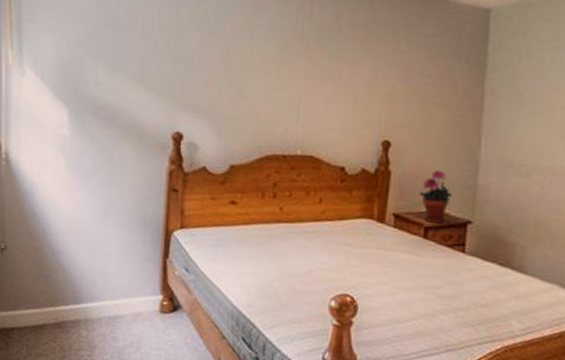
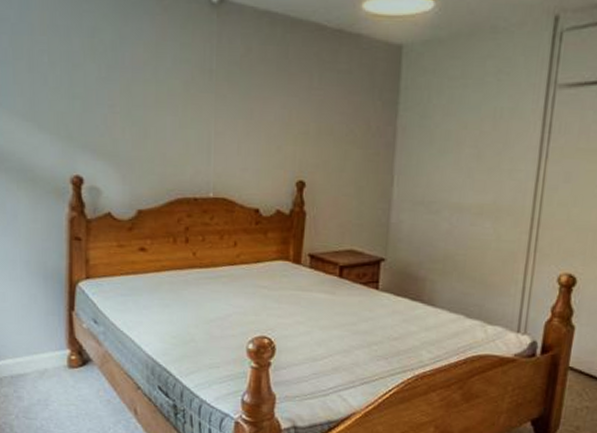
potted plant: present [418,169,452,225] -> none [333,209,366,263]

